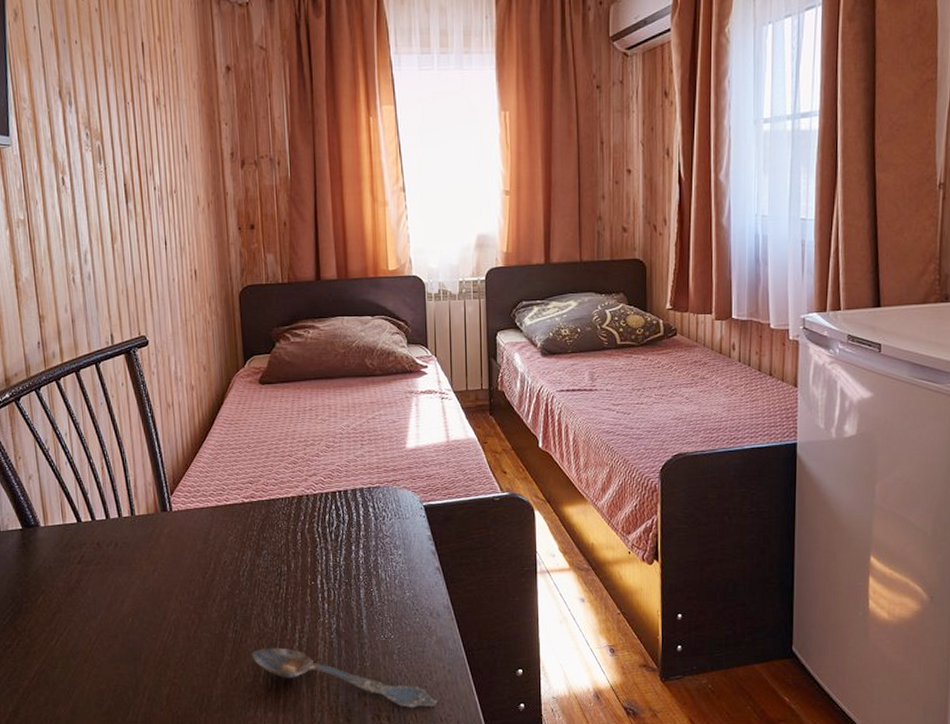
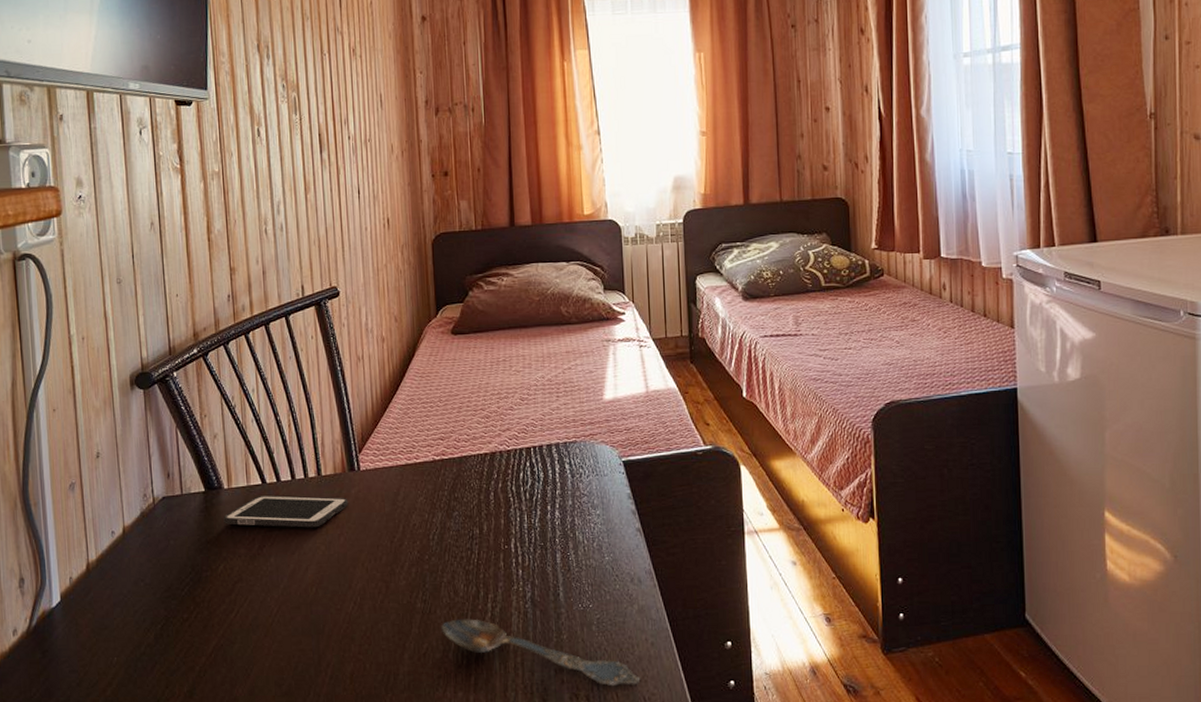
cell phone: none [41,533,162,564] -> present [223,495,349,528]

